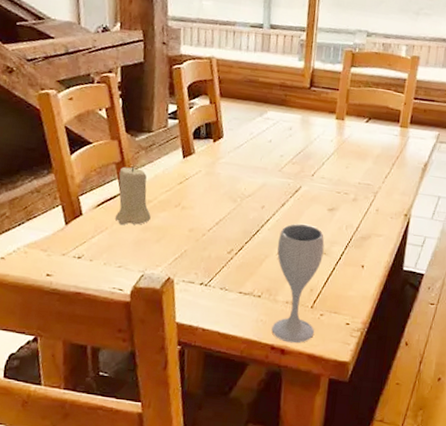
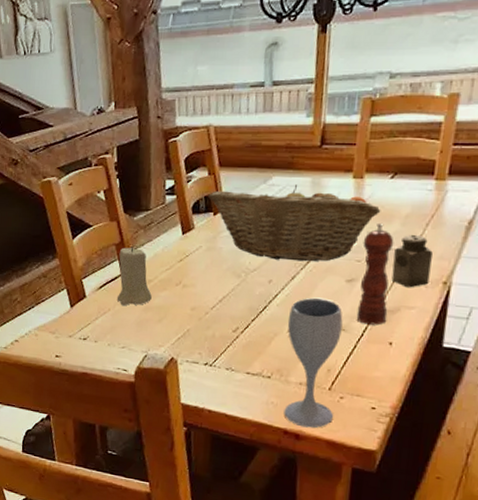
fruit basket: none [209,119,358,192] -> present [208,184,381,262]
pepper mill: none [335,160,368,250] -> present [356,222,394,325]
salt shaker: none [364,172,397,218] -> present [391,235,433,288]

